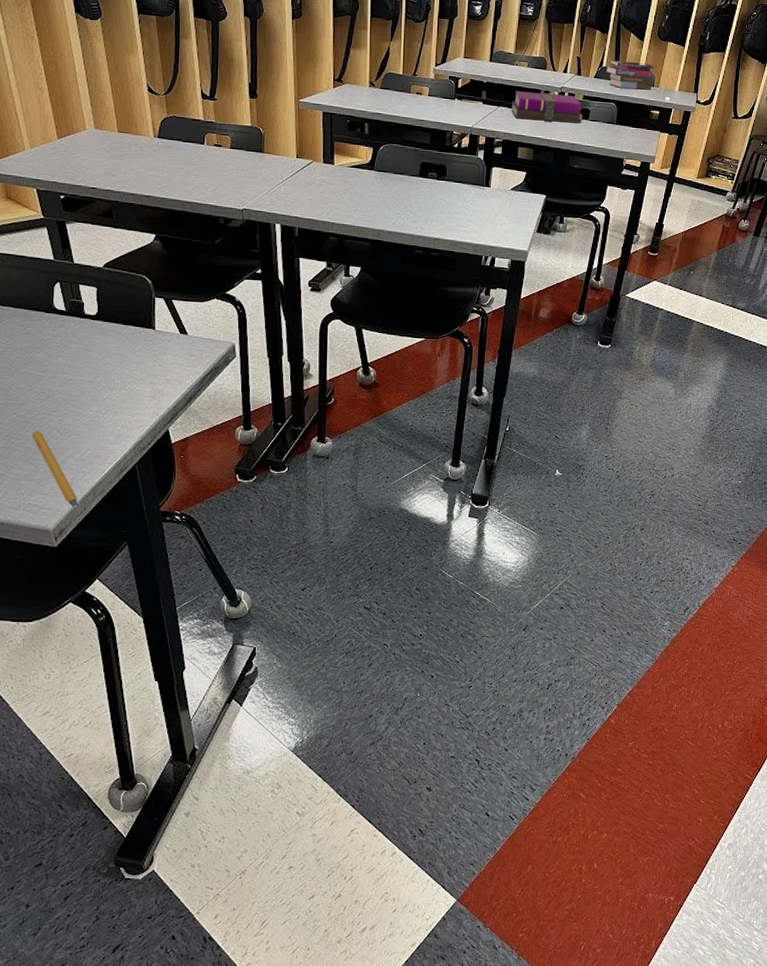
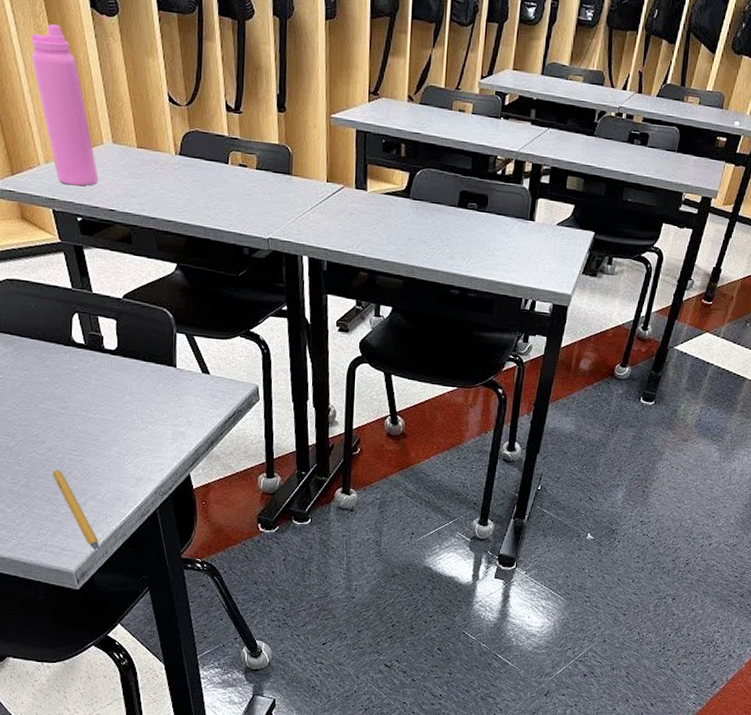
water bottle: none [19,27,81,167] -> present [31,24,99,186]
notebook: present [511,91,582,124] -> none [562,110,641,151]
books: present [606,60,654,90] -> none [671,76,725,113]

